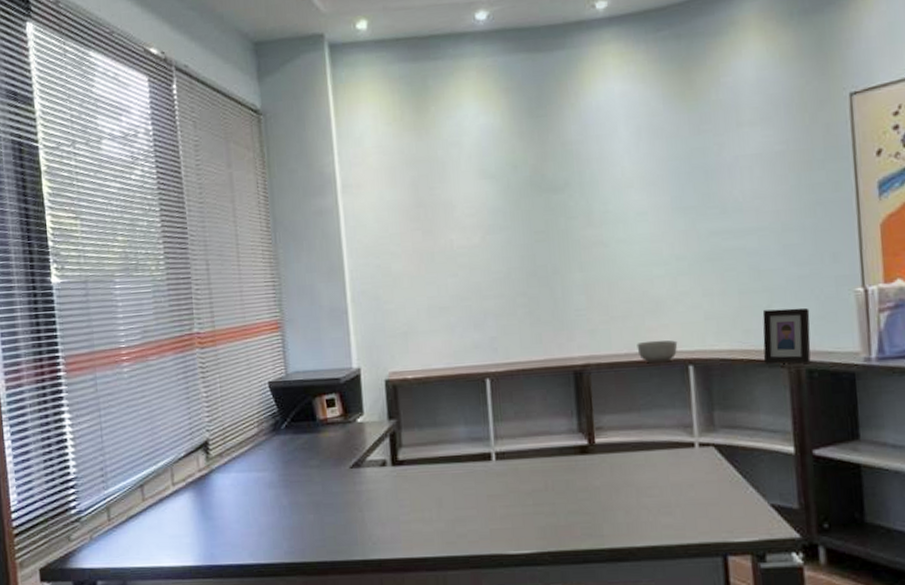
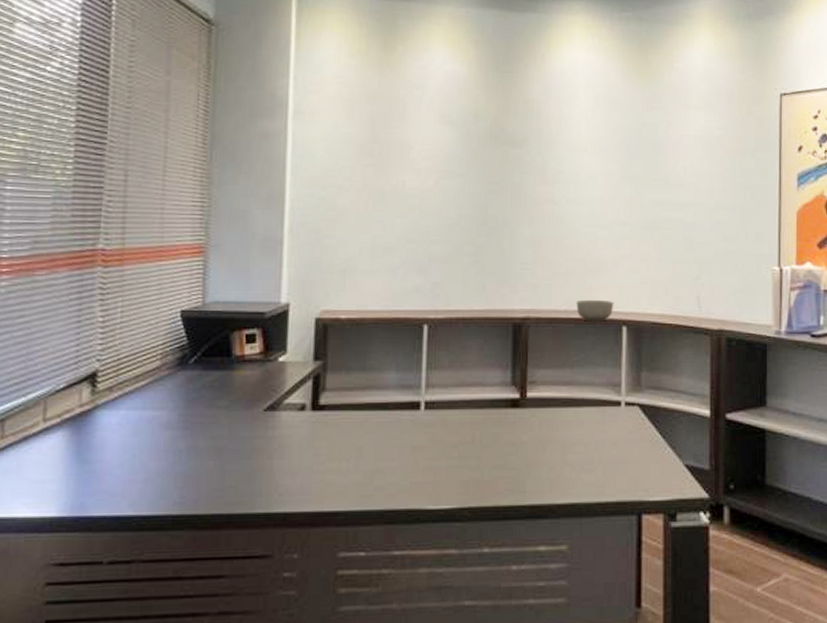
picture frame: present [762,307,811,364] -> none [689,280,733,332]

